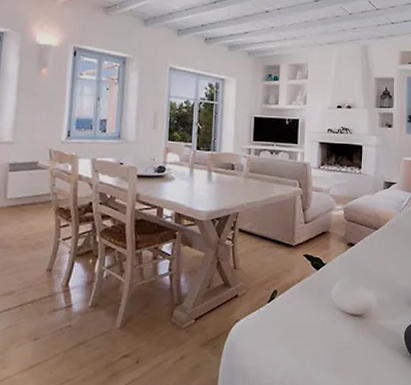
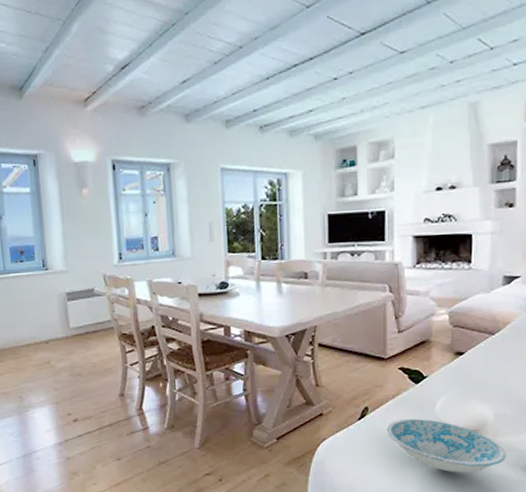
ceramic bowl: none [291,302,386,355] -> present [386,418,506,473]

